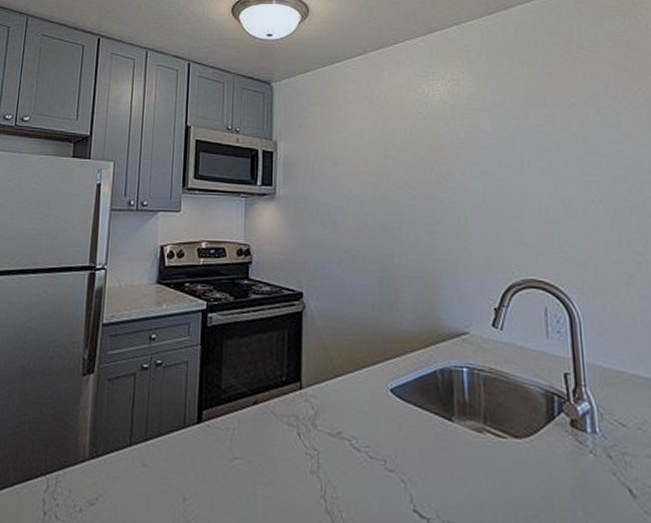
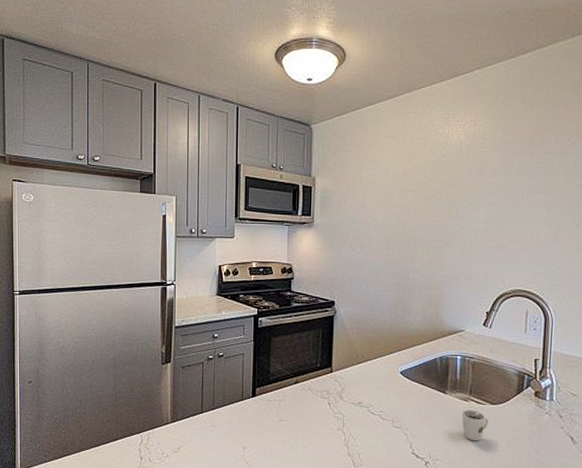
cup: none [475,444,513,494] -> present [461,409,488,442]

